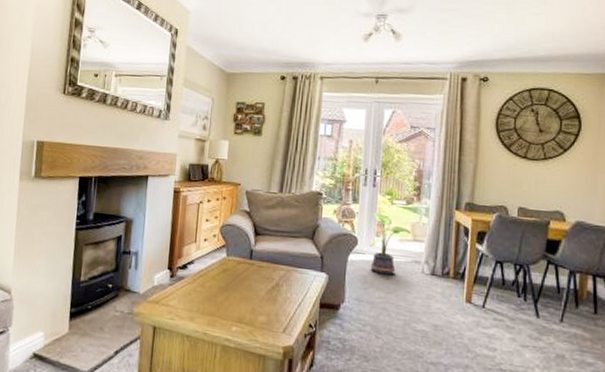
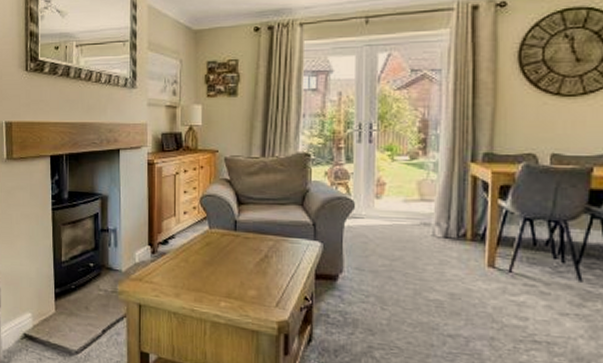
potted plant: present [369,212,411,275] -> none [368,171,417,241]

